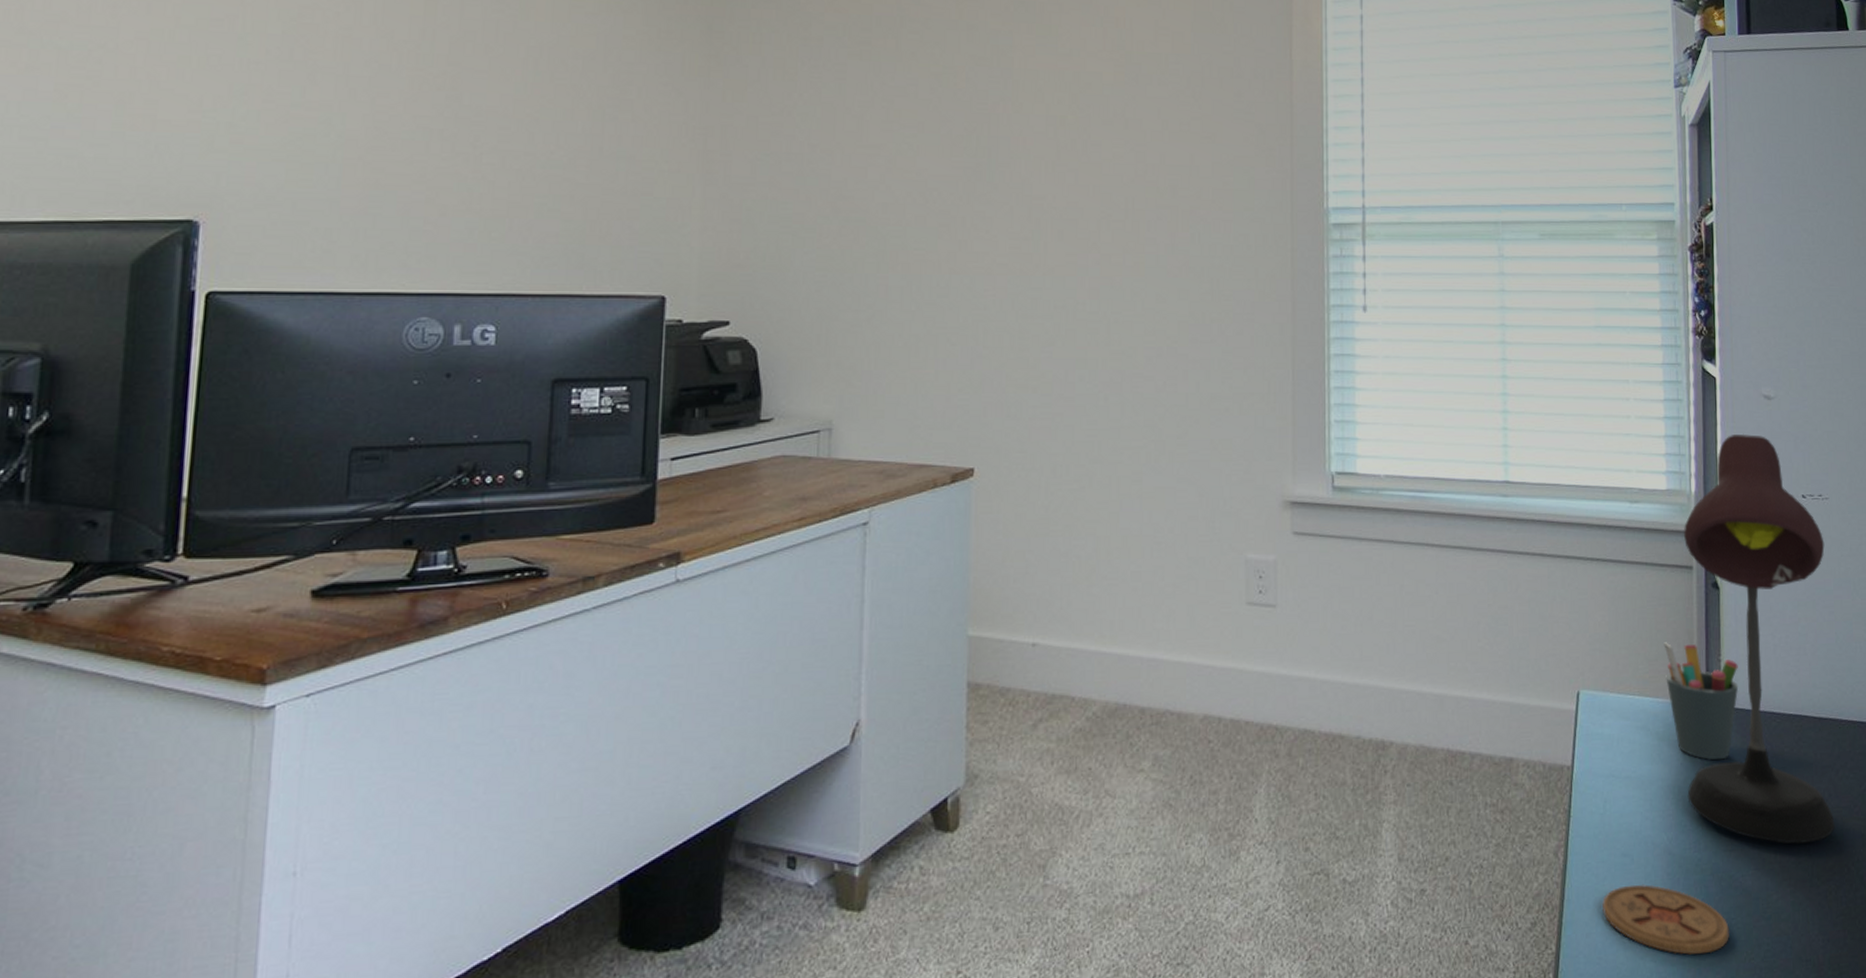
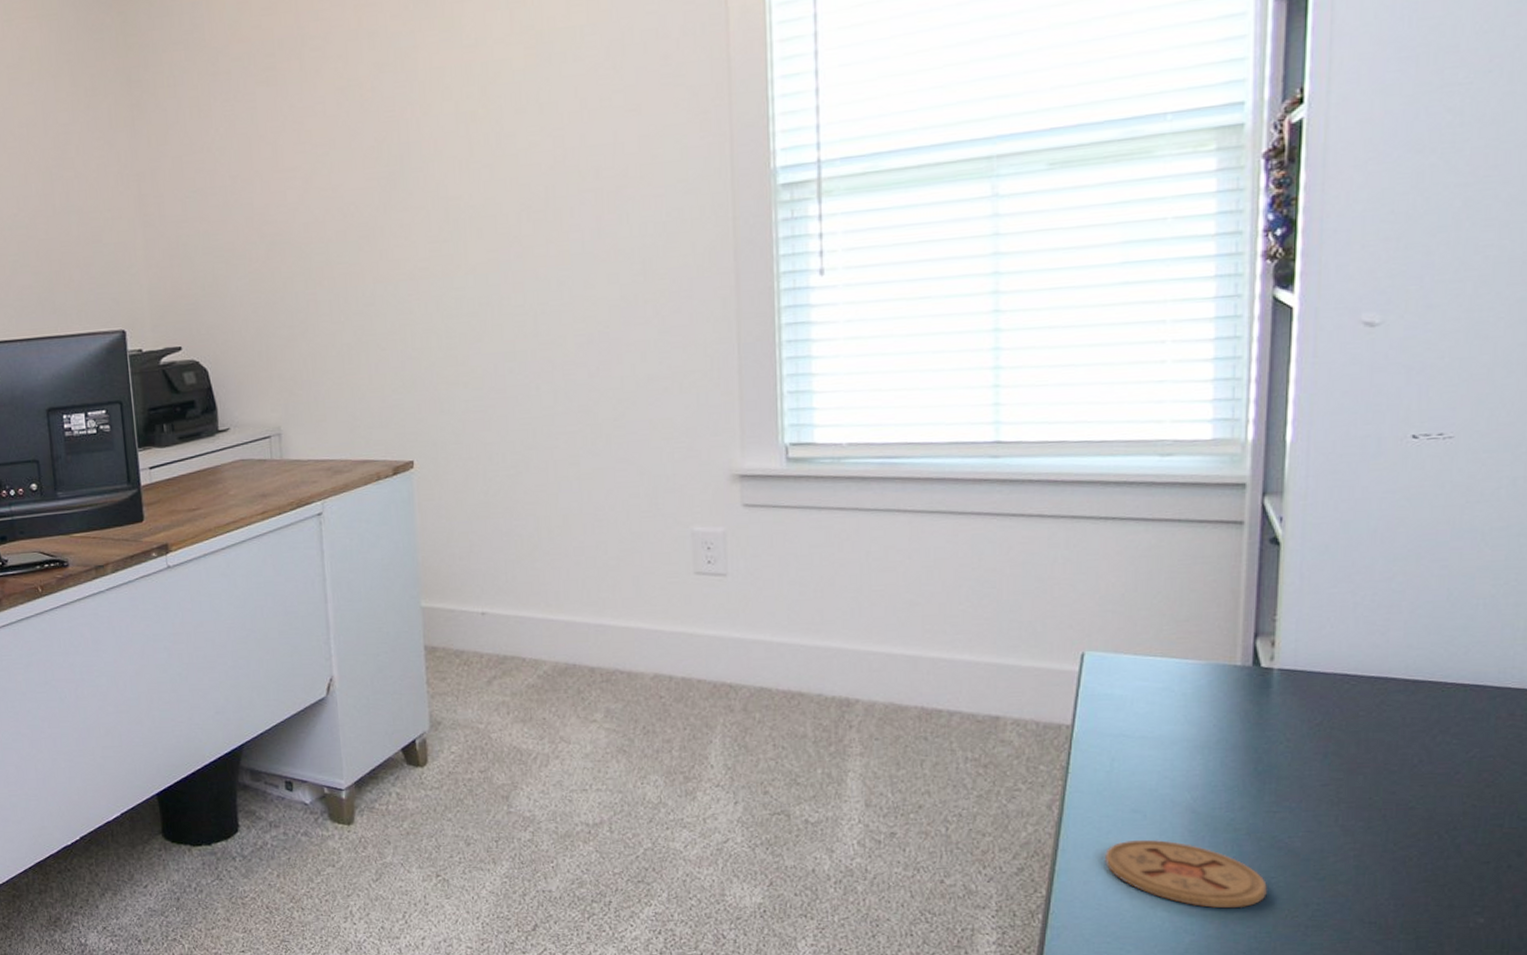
pen holder: present [1663,642,1739,760] -> none [1198,602,1300,723]
desk lamp: present [1683,433,1836,844] -> none [1220,369,1442,809]

